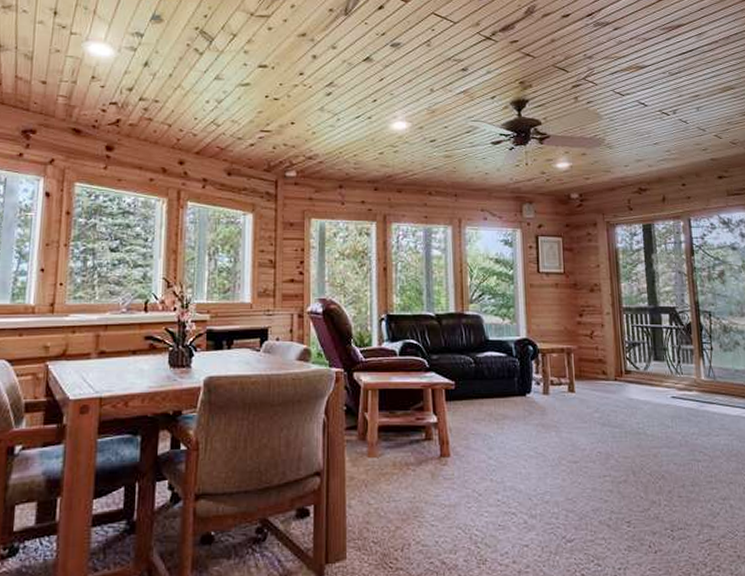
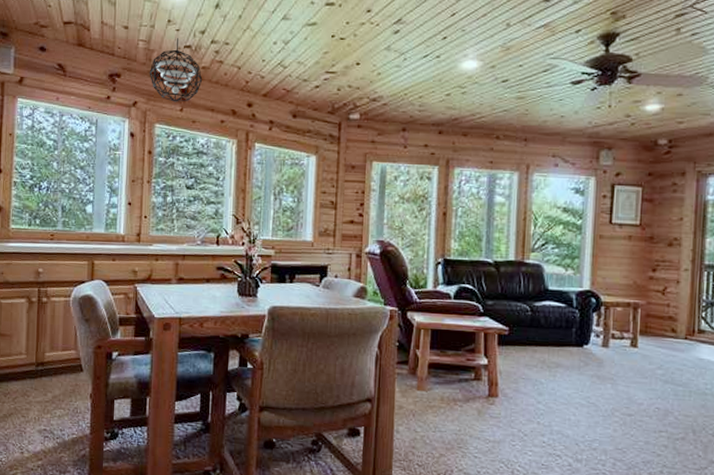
pendant light: none [69,95,130,160] -> present [149,38,203,102]

